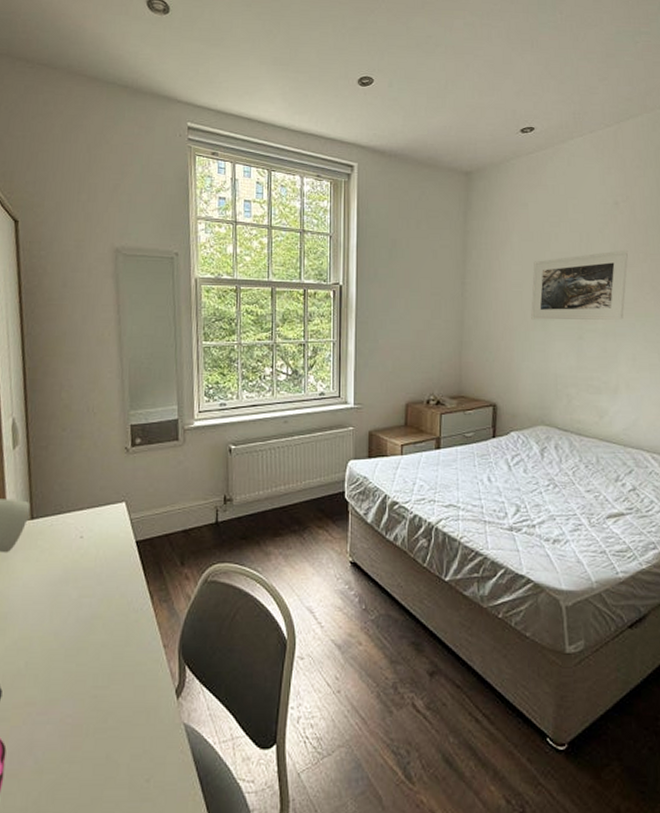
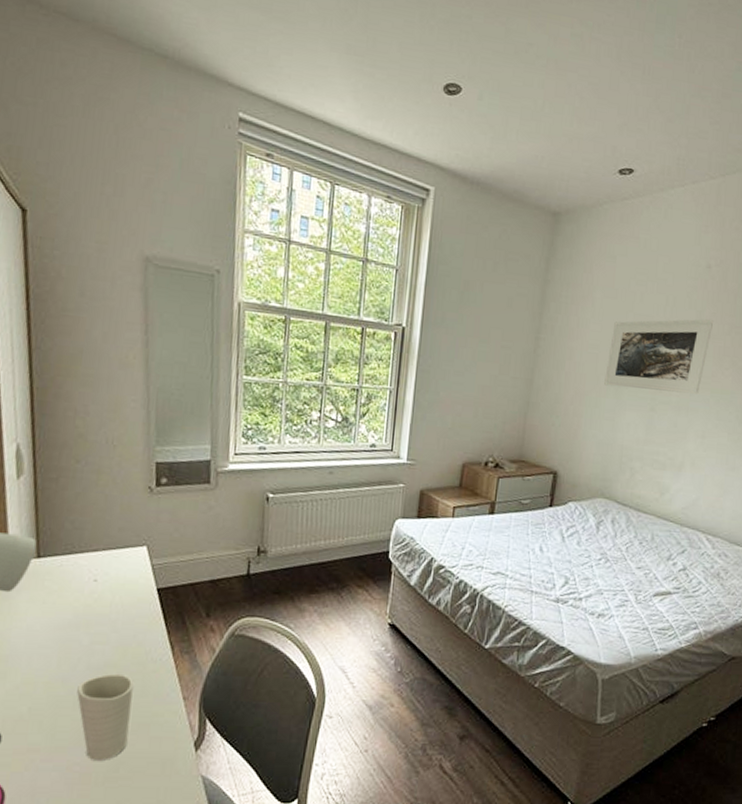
cup: none [68,624,118,712] -> present [77,673,134,760]

